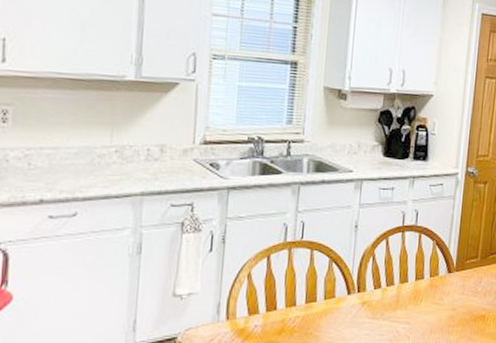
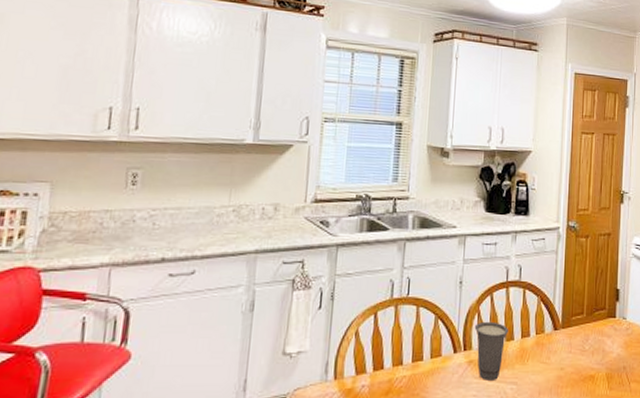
cup: none [368,264,404,320] -> present [474,321,509,380]

